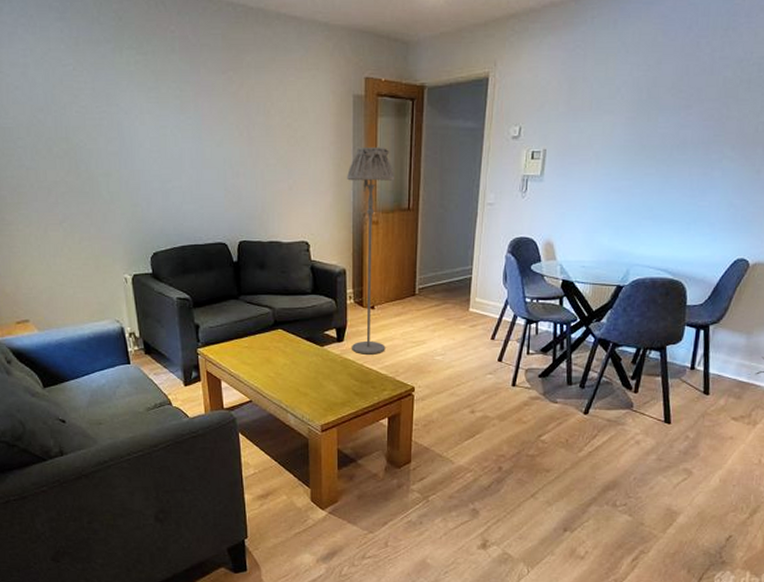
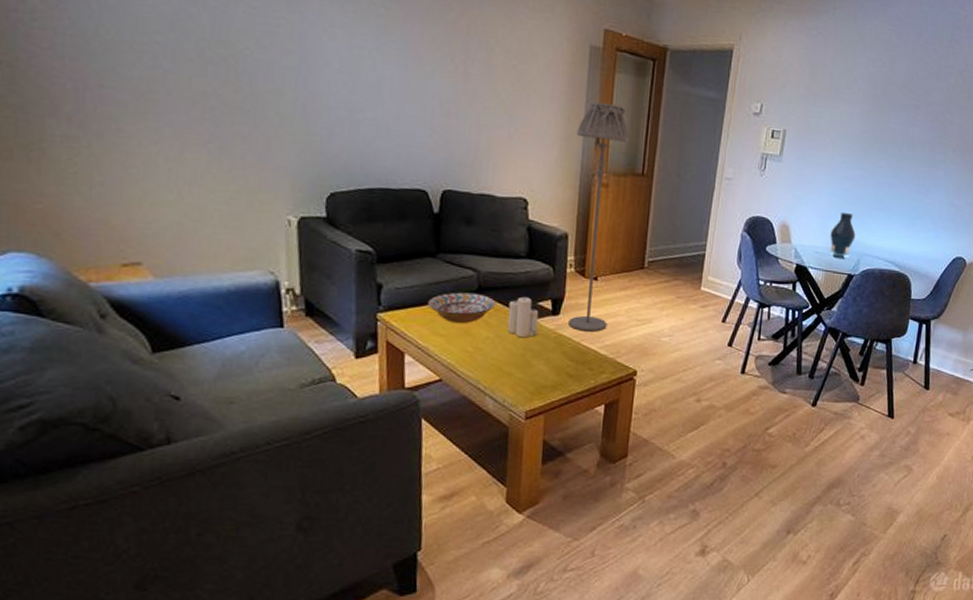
decorative bowl: none [235,327,290,353] -> present [427,292,496,323]
candle: none [300,326,326,363] -> present [507,295,539,338]
vase: none [596,225,624,271] -> present [830,213,856,259]

